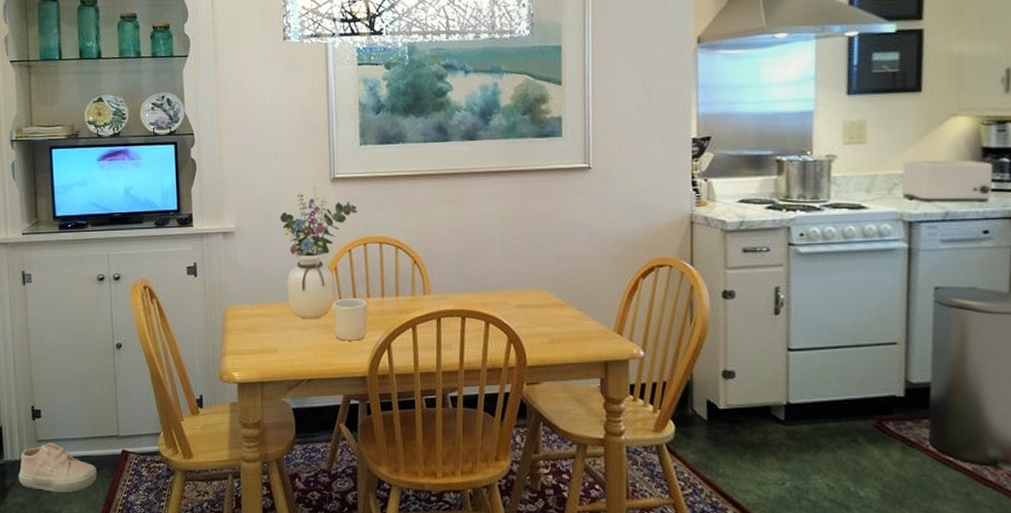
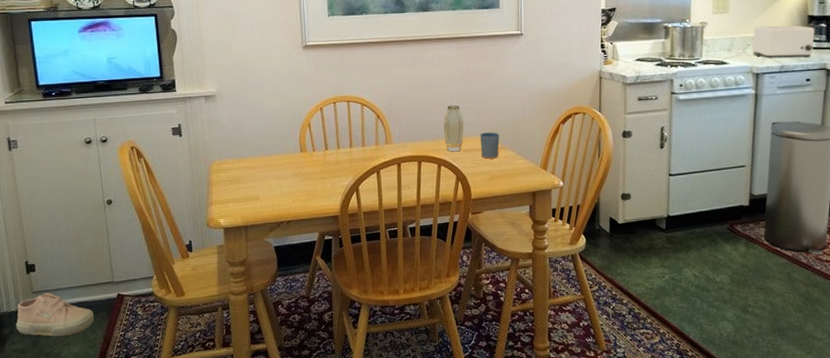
bouquet: present [280,186,357,319] -> none [257,53,327,170]
mug: present [332,298,368,341] -> none [307,149,338,187]
vase: none [492,250,518,308] -> present [443,104,464,152]
mug: none [537,285,562,318] -> present [479,132,500,159]

